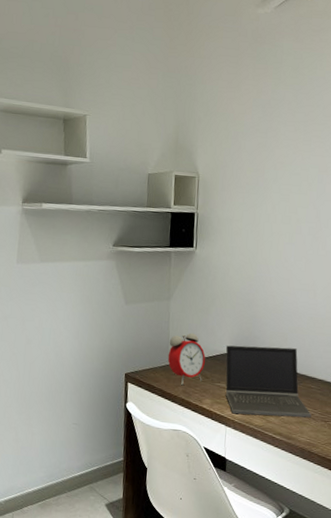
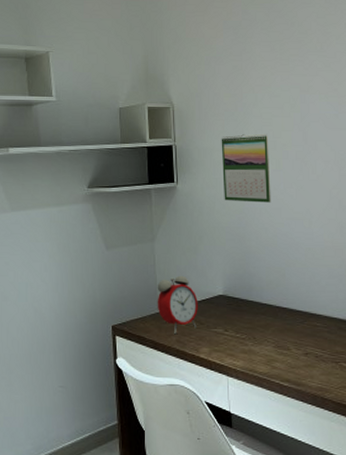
laptop computer: present [225,345,312,418] -> none [219,283,320,362]
calendar: none [238,207,285,273] -> present [221,133,271,203]

